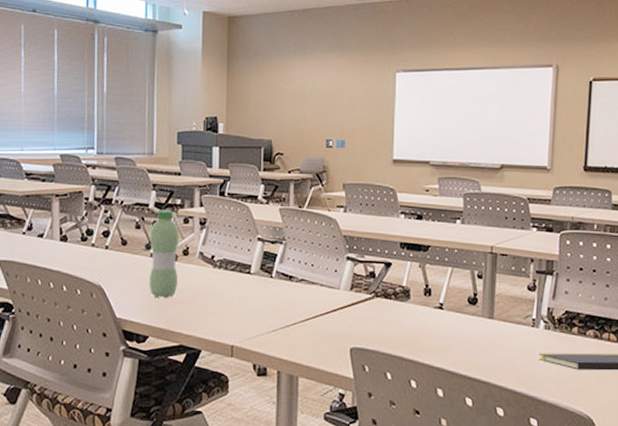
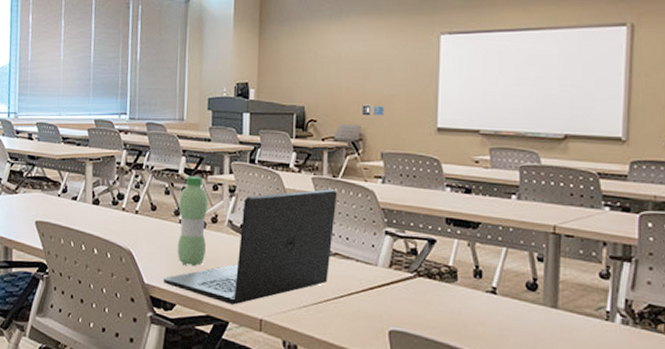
laptop: none [136,218,303,333] -> present [164,188,338,305]

